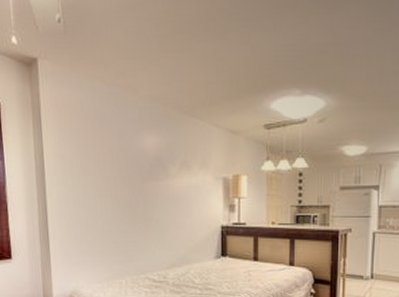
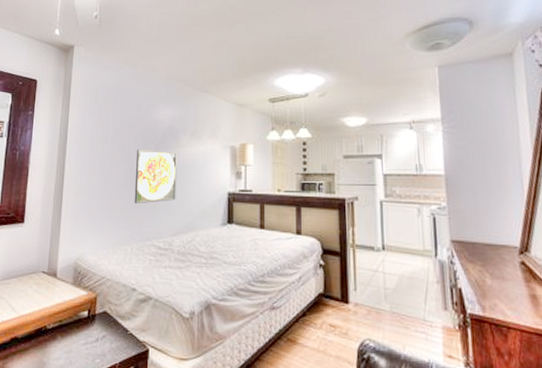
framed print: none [123,182,168,239] -> present [134,150,177,204]

